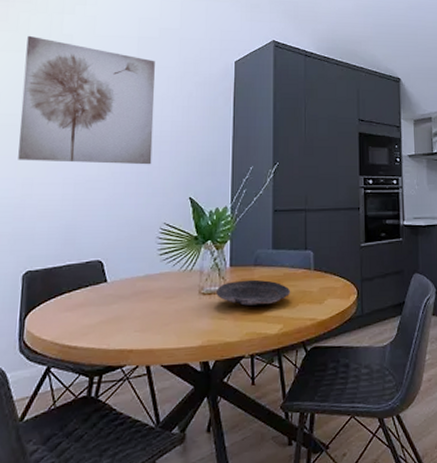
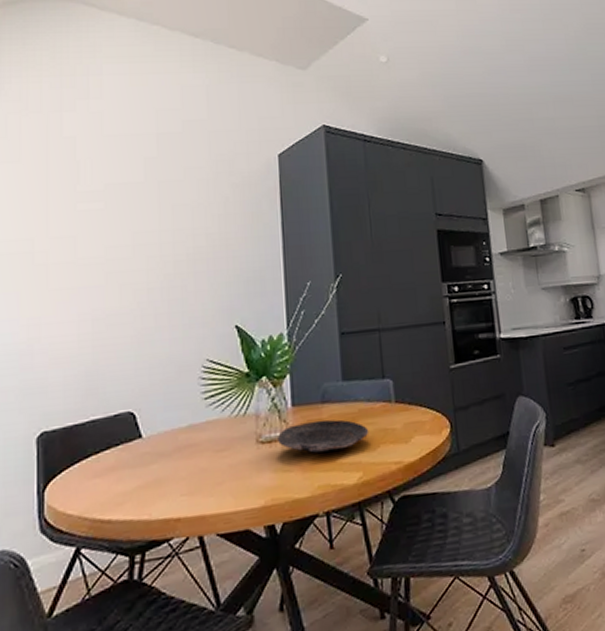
wall art: present [18,35,155,165] -> none [18,141,186,297]

